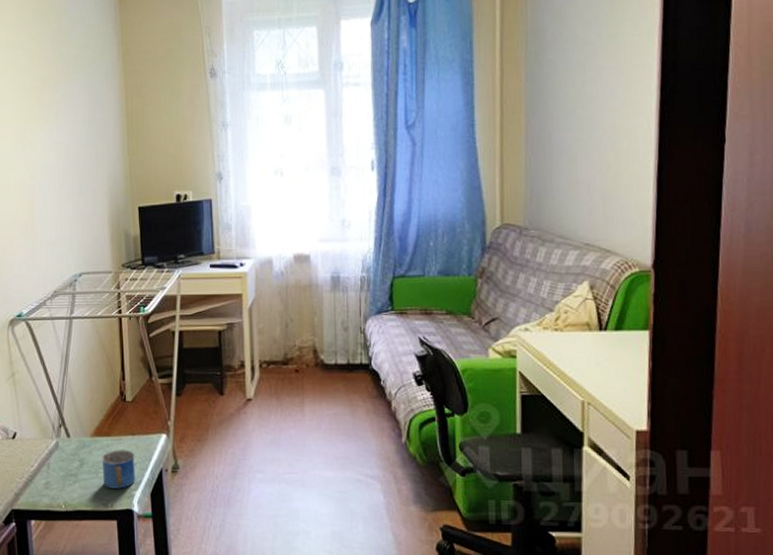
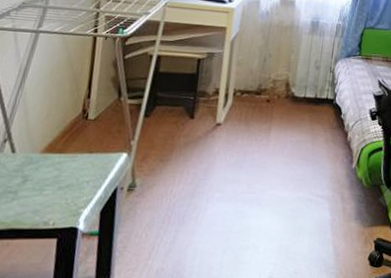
mug: present [102,450,136,489] -> none [47,167,89,207]

